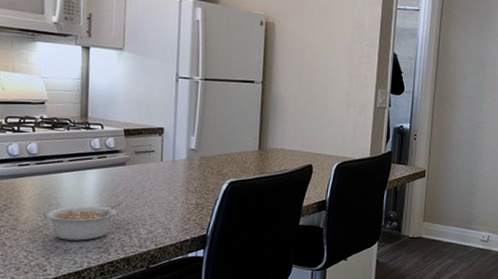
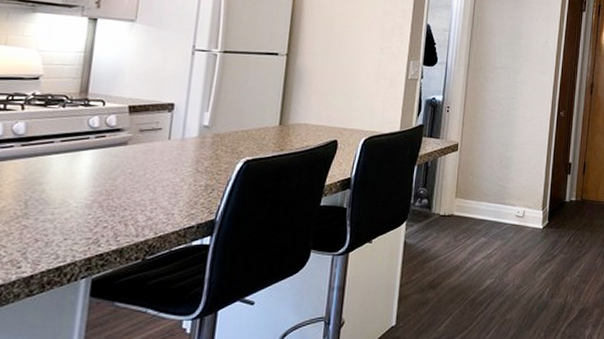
legume: present [46,202,126,241] -> none [27,186,124,231]

